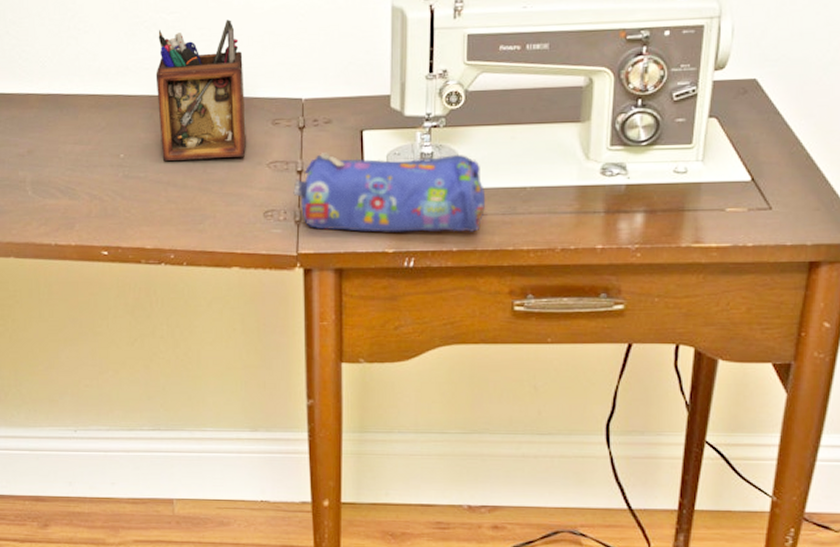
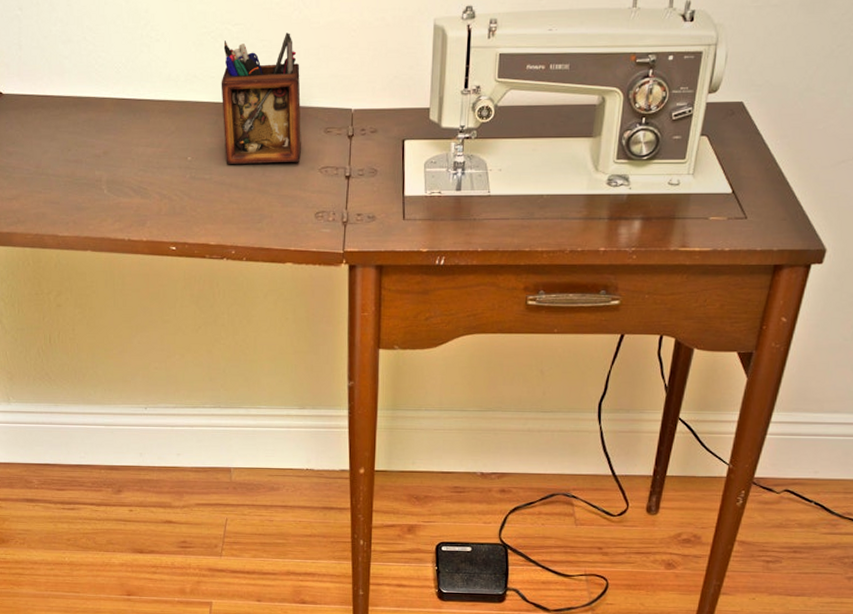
pencil case: present [293,153,486,232] -> none [341,160,509,234]

